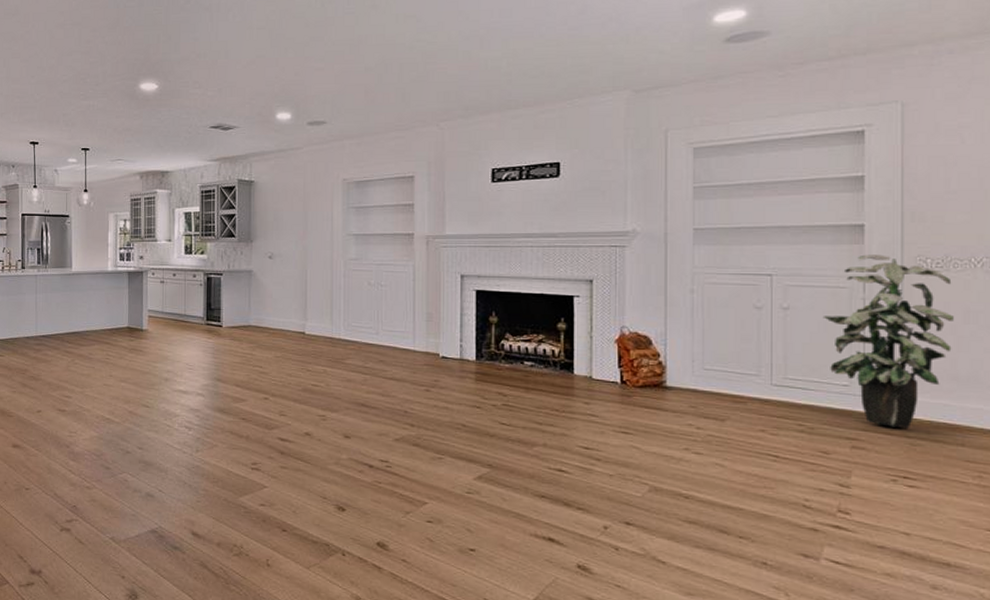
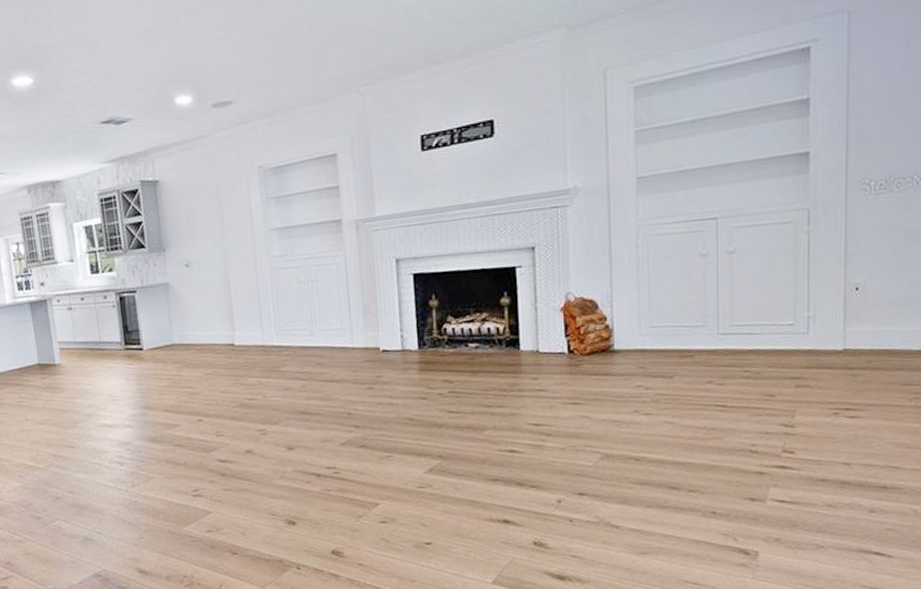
indoor plant: present [822,254,954,428] -> none [768,182,895,361]

